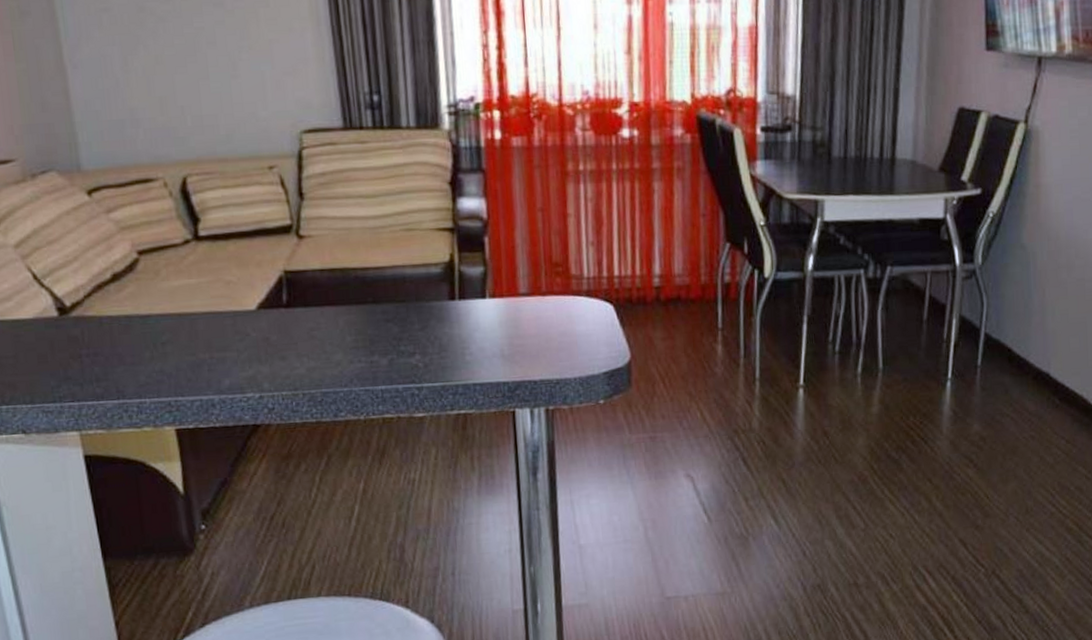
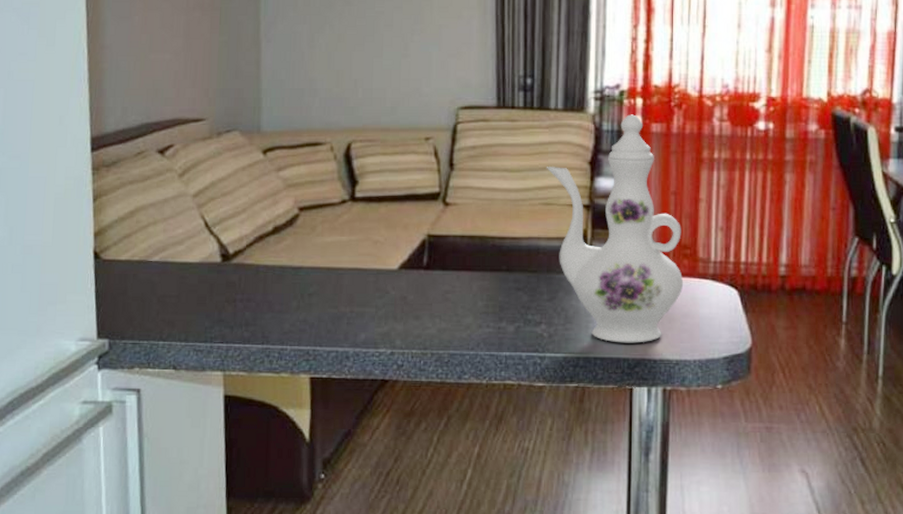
ewer: none [403,128,558,367] -> present [546,114,684,343]

